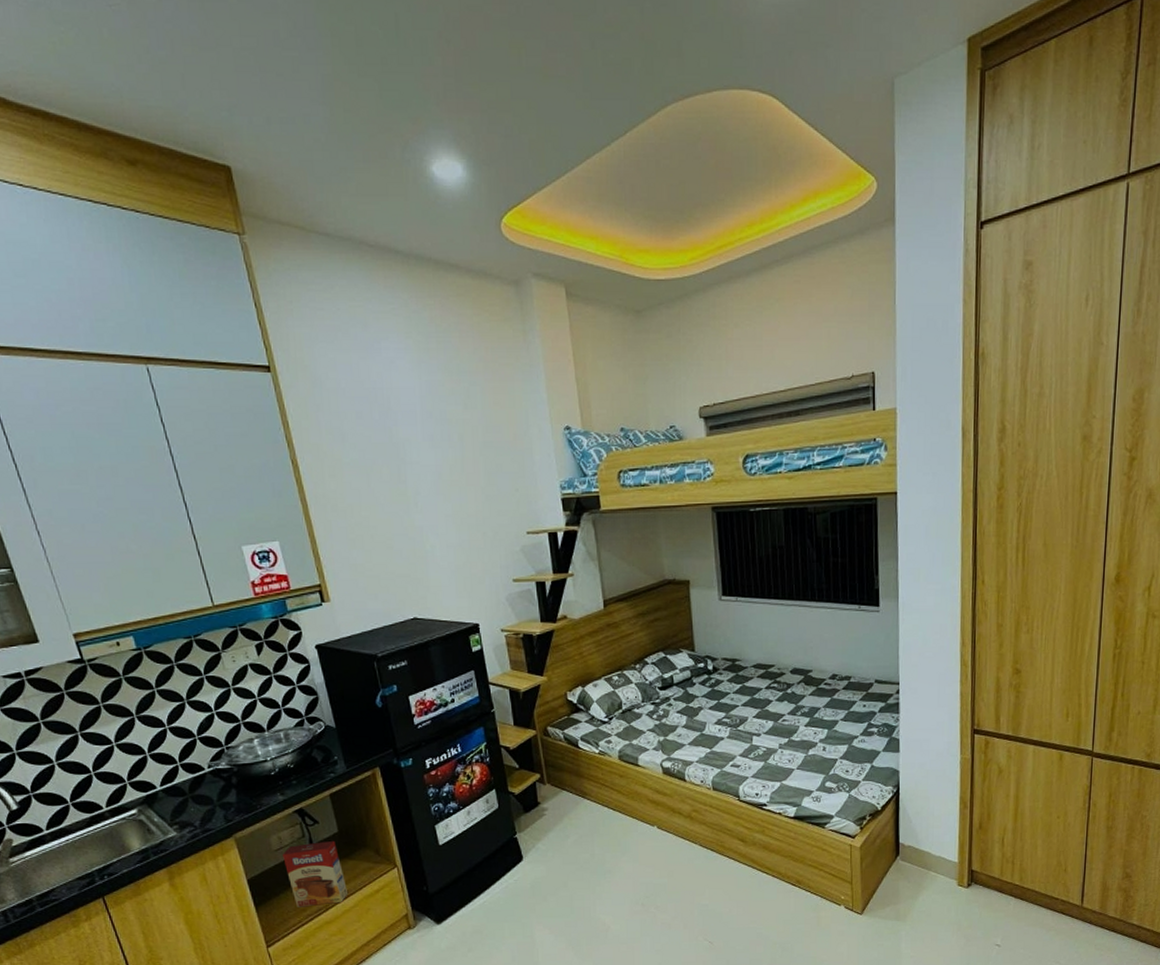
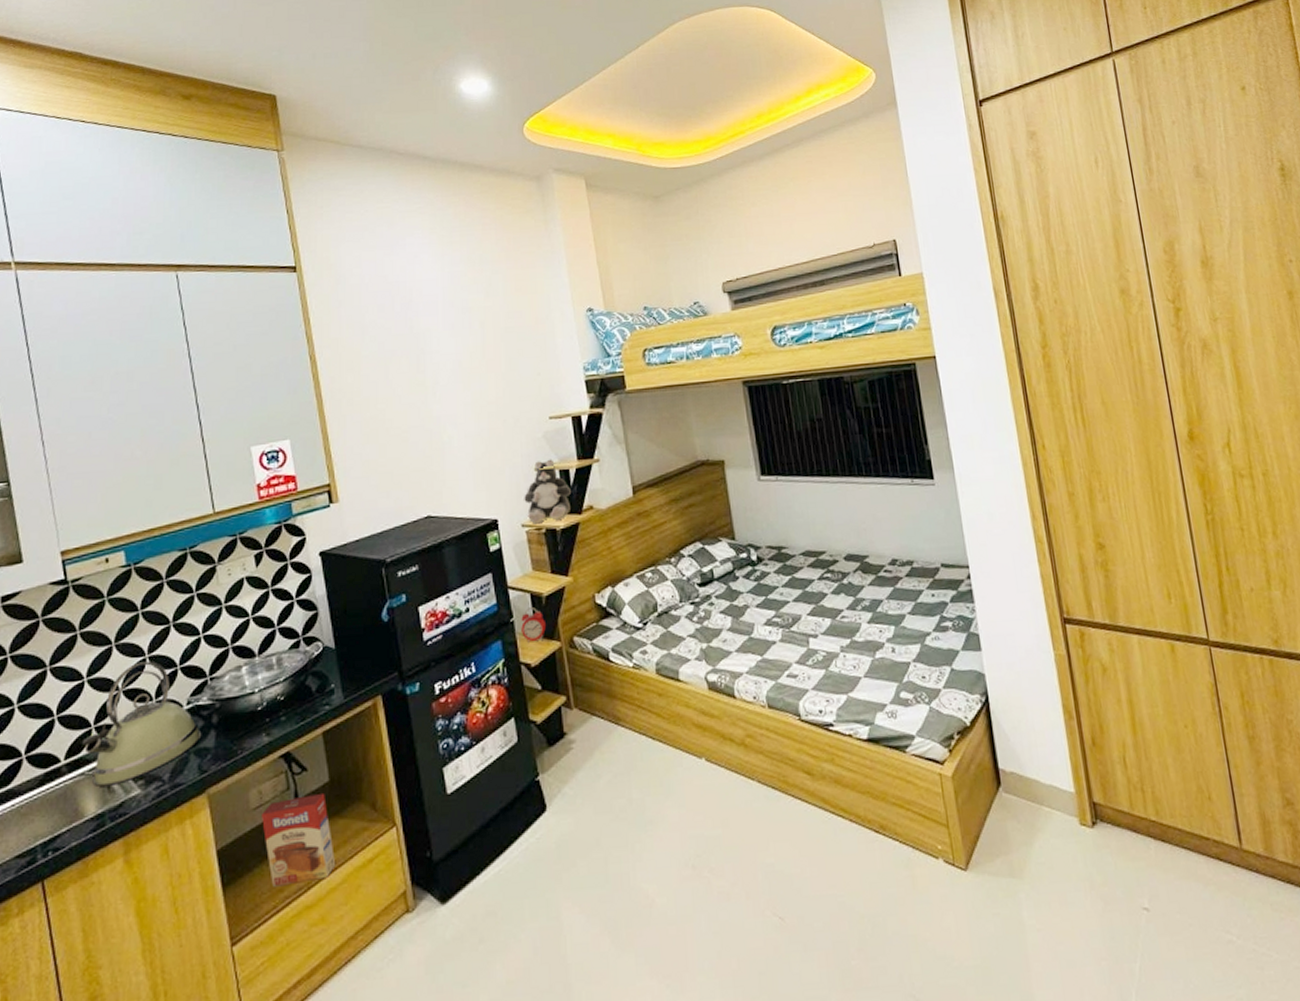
kettle: none [119,731,225,829] -> present [81,661,202,787]
alarm clock: none [501,701,523,730] -> present [521,607,546,643]
plush toy: none [503,571,547,630] -> present [524,459,571,524]

